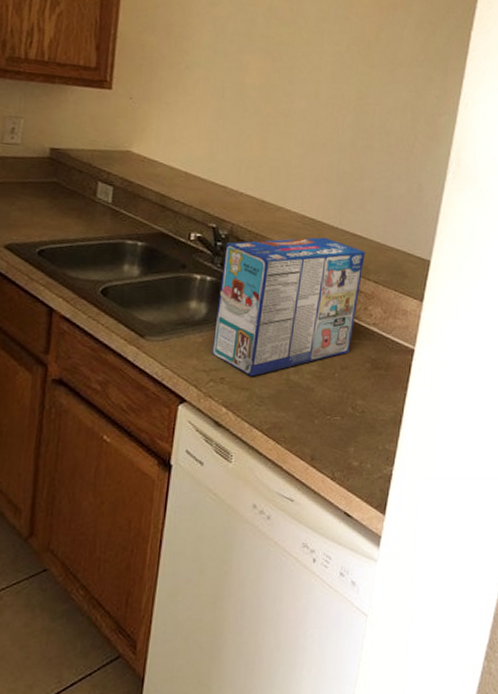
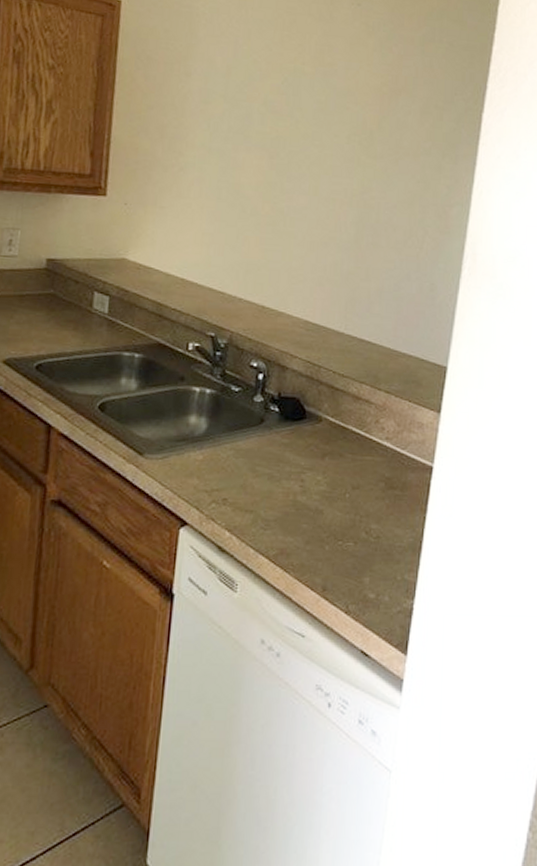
toaster pastry box: present [212,237,365,377] -> none [213,343,375,498]

